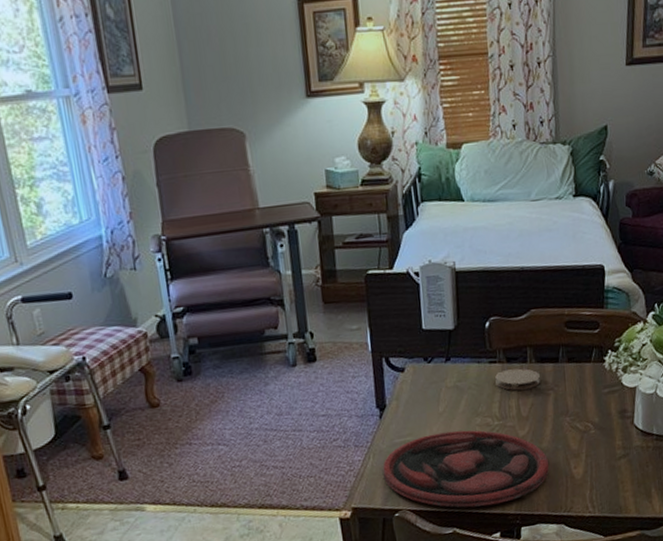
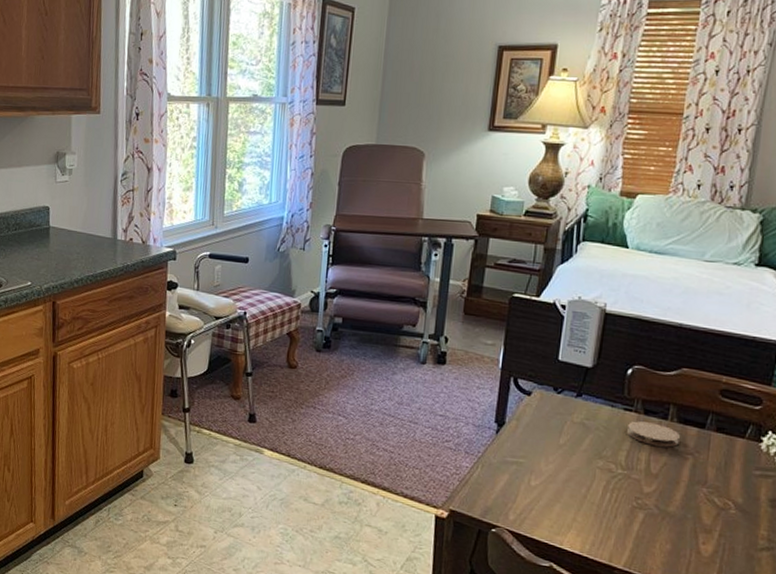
plate: present [383,430,549,508] -> none [488,462,674,555]

